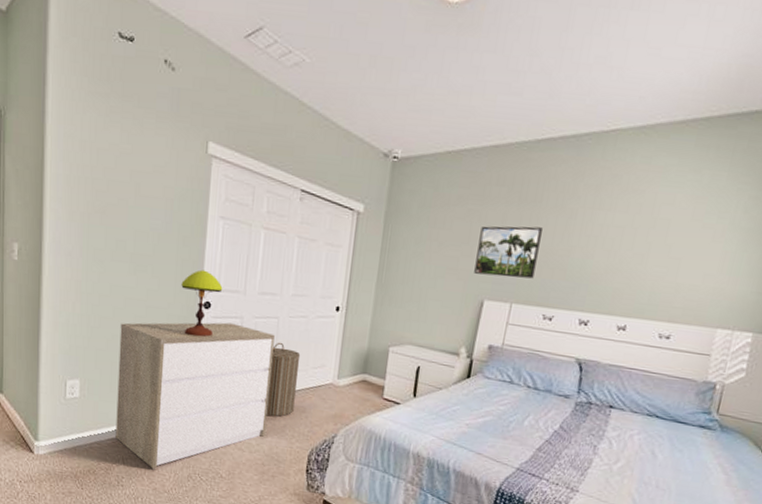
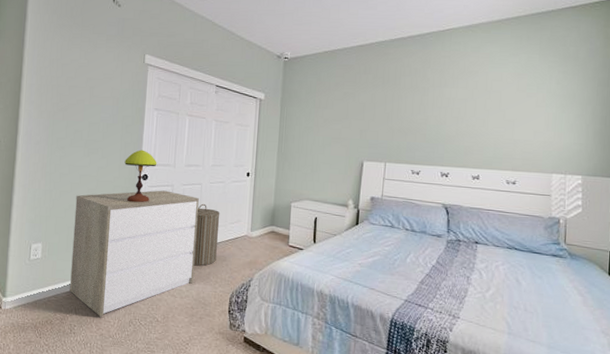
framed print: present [474,226,543,279] -> none [354,103,403,143]

